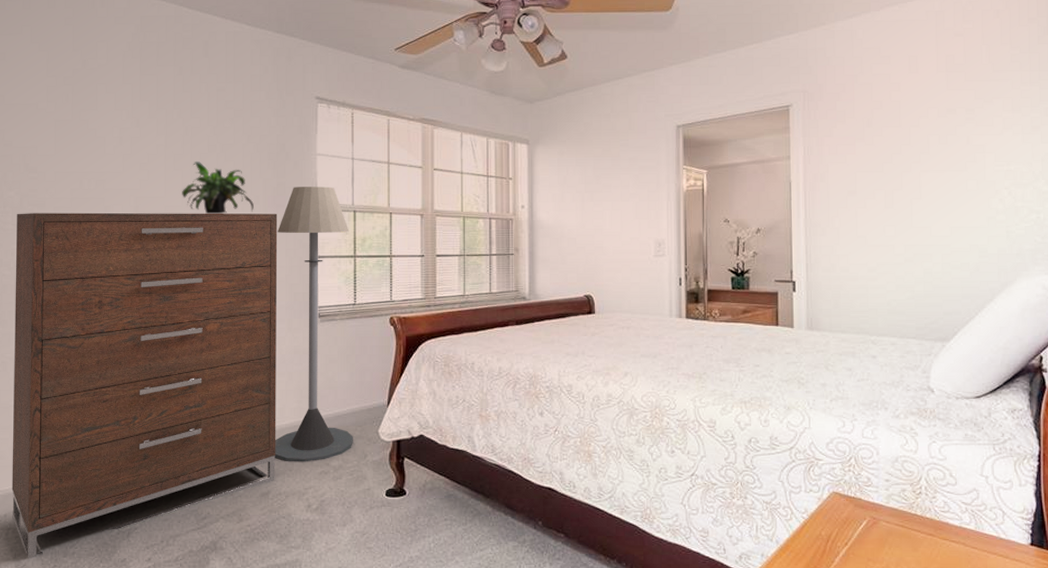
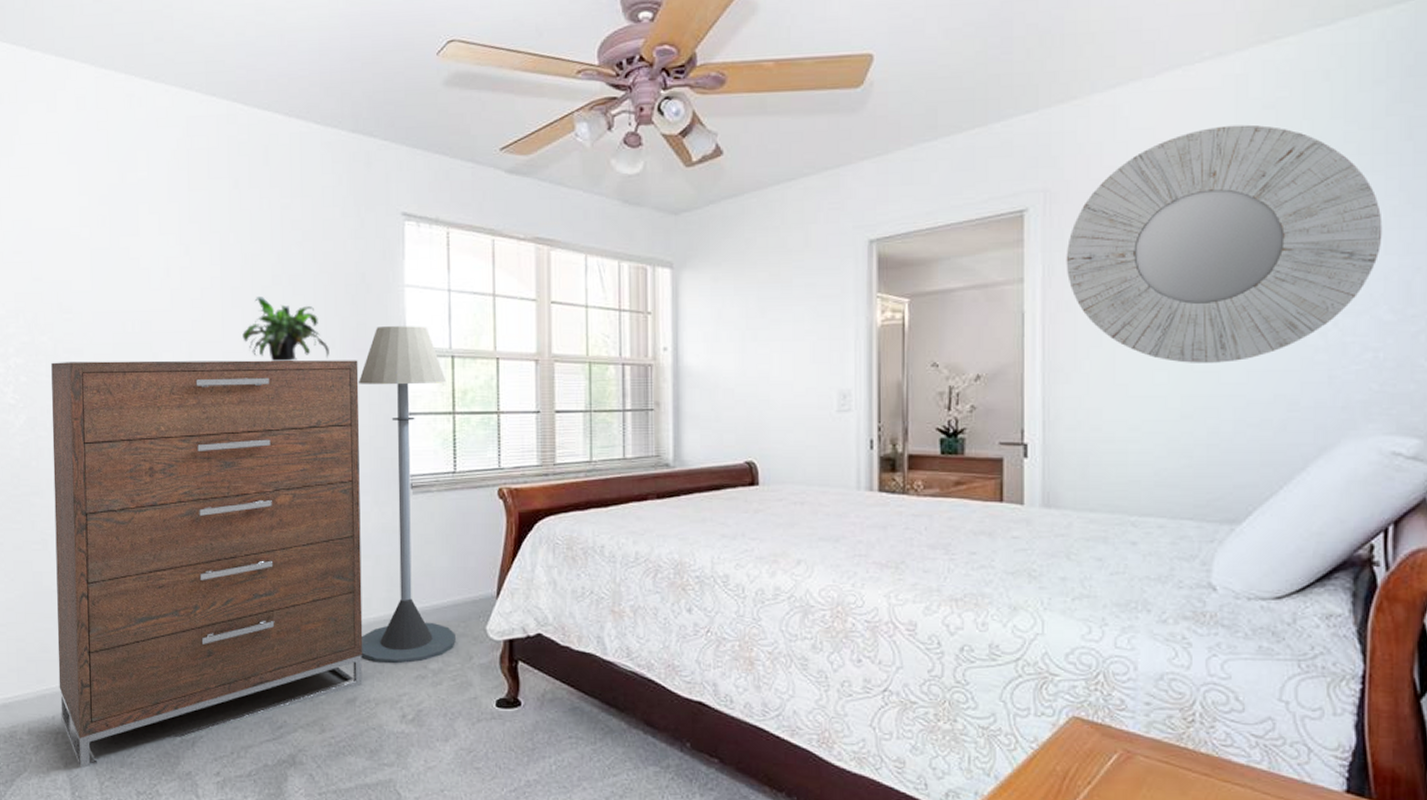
mirror: none [820,47,1039,221] -> present [1066,124,1383,363]

